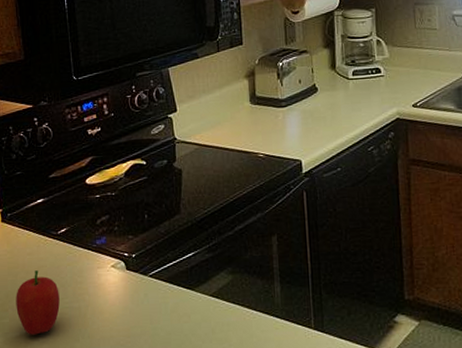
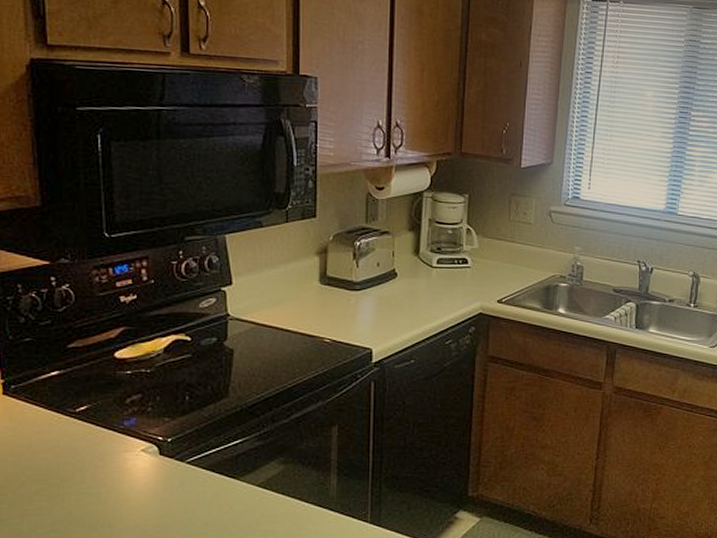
fruit: present [16,270,60,335] -> none [18,451,75,522]

